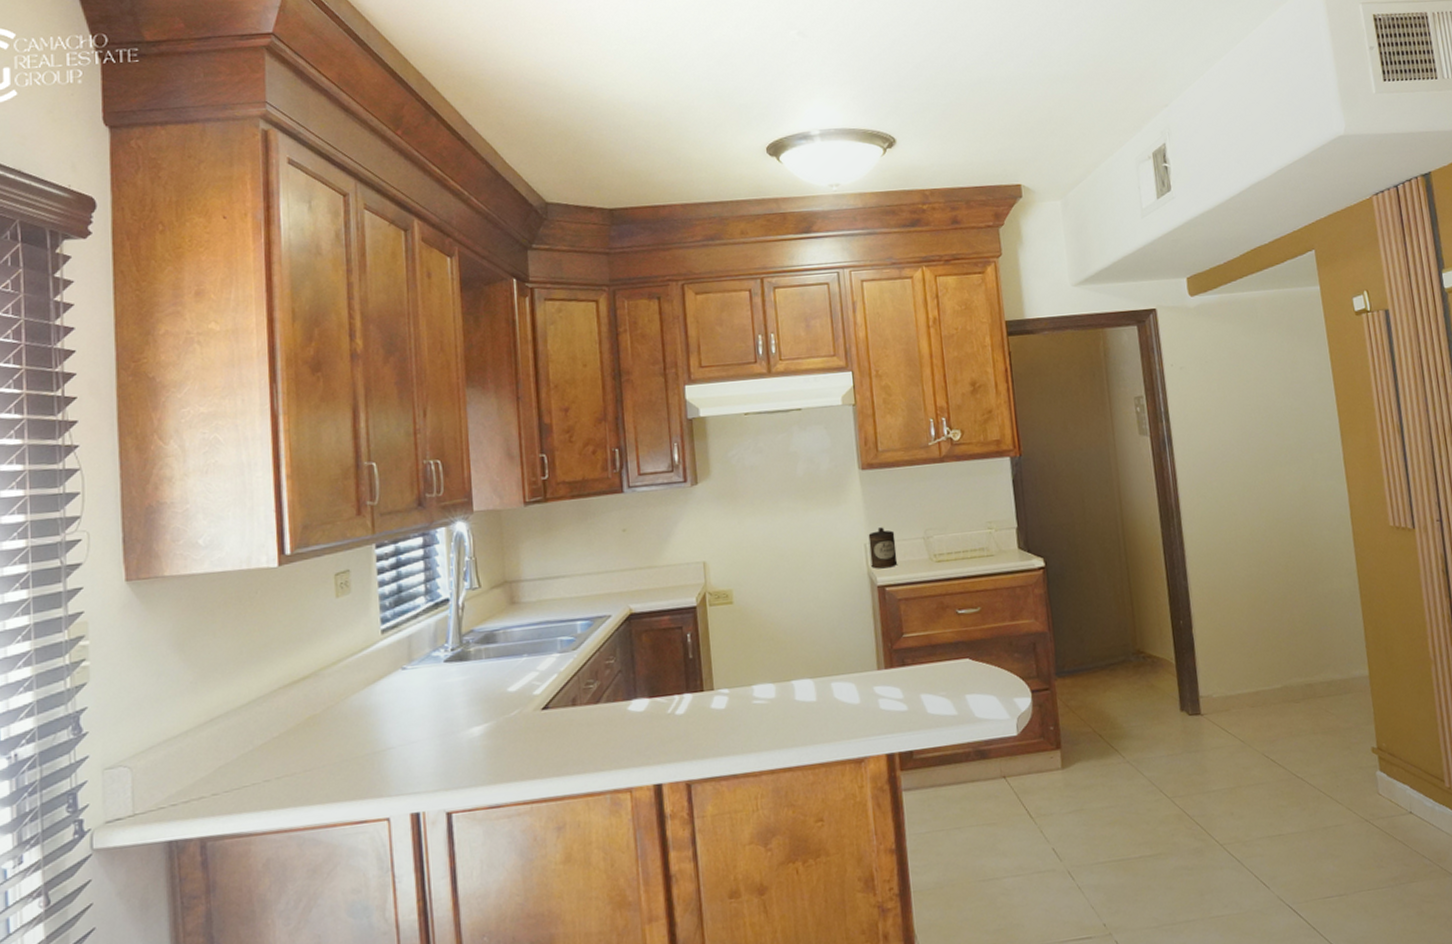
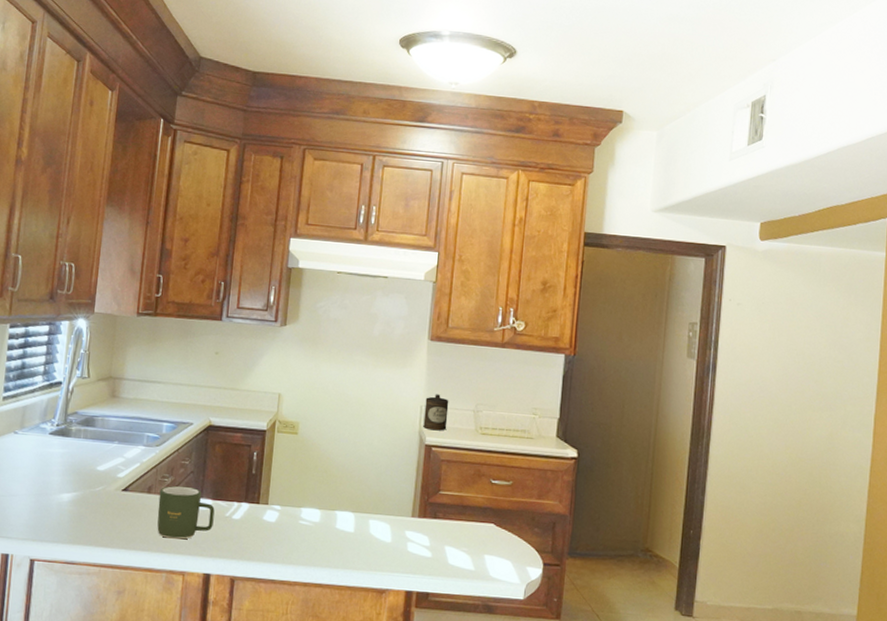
mug: none [586,688,655,754] -> present [157,485,215,540]

